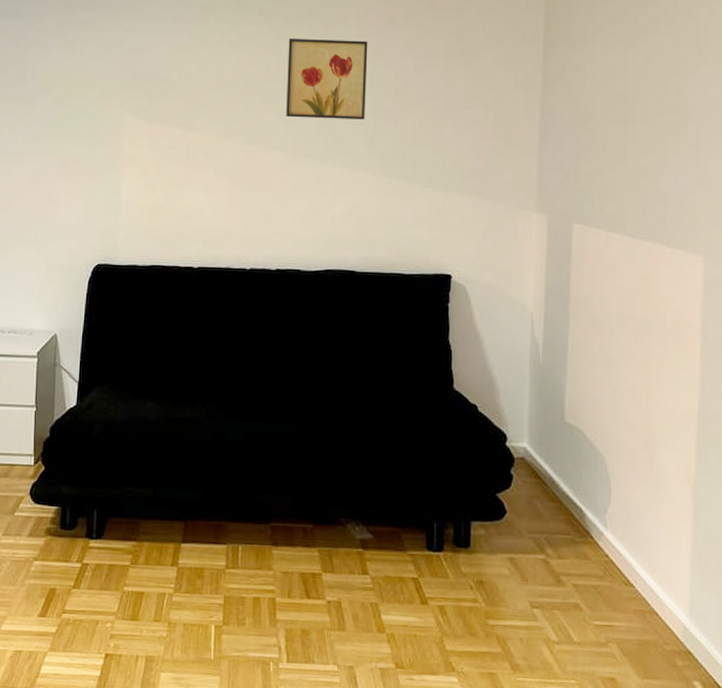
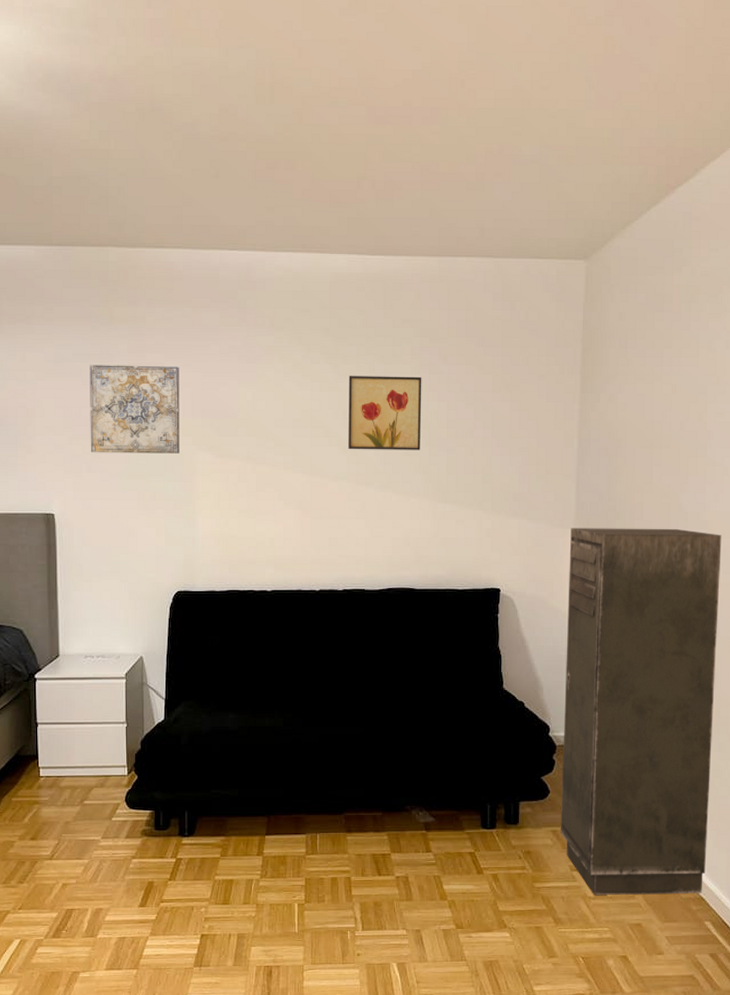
wall art: none [13,23,110,117] -> present [90,365,180,454]
storage cabinet: none [518,210,707,646] -> present [560,528,722,895]

